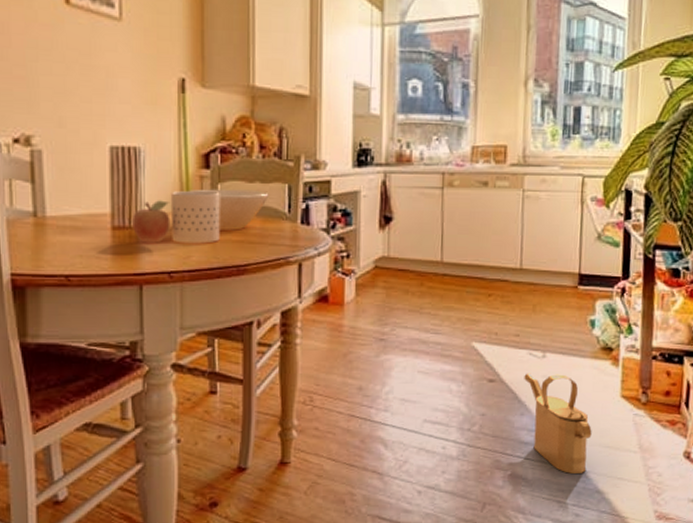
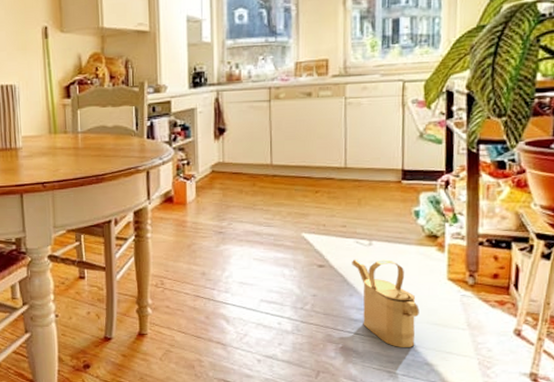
fruit: present [133,200,170,243] -> none [12,126,42,161]
mug: present [170,191,220,244] -> none [40,116,81,160]
bowl: present [189,189,269,230] -> none [55,112,120,147]

